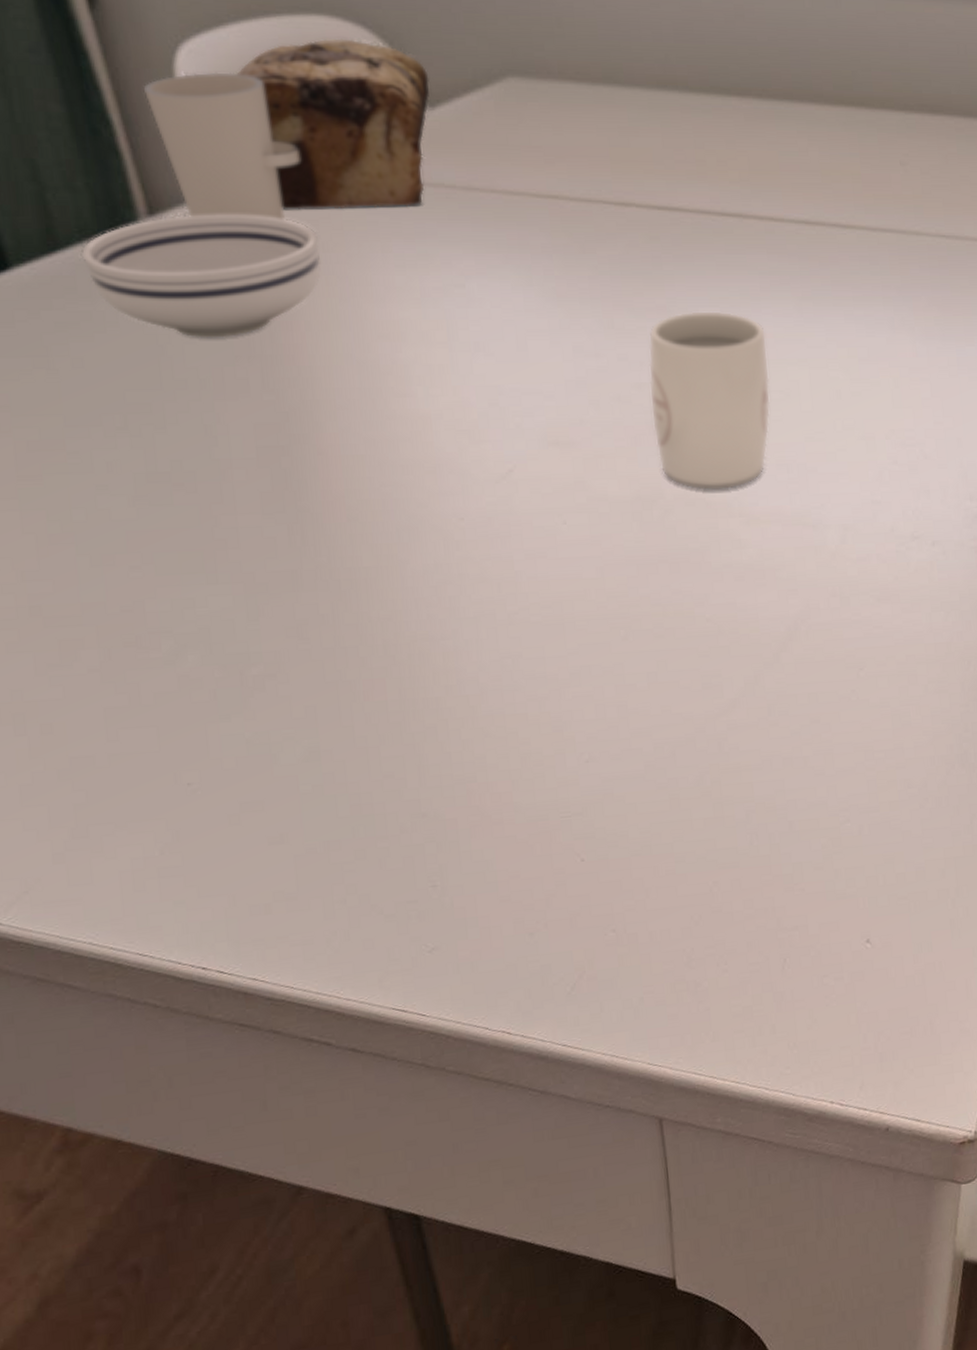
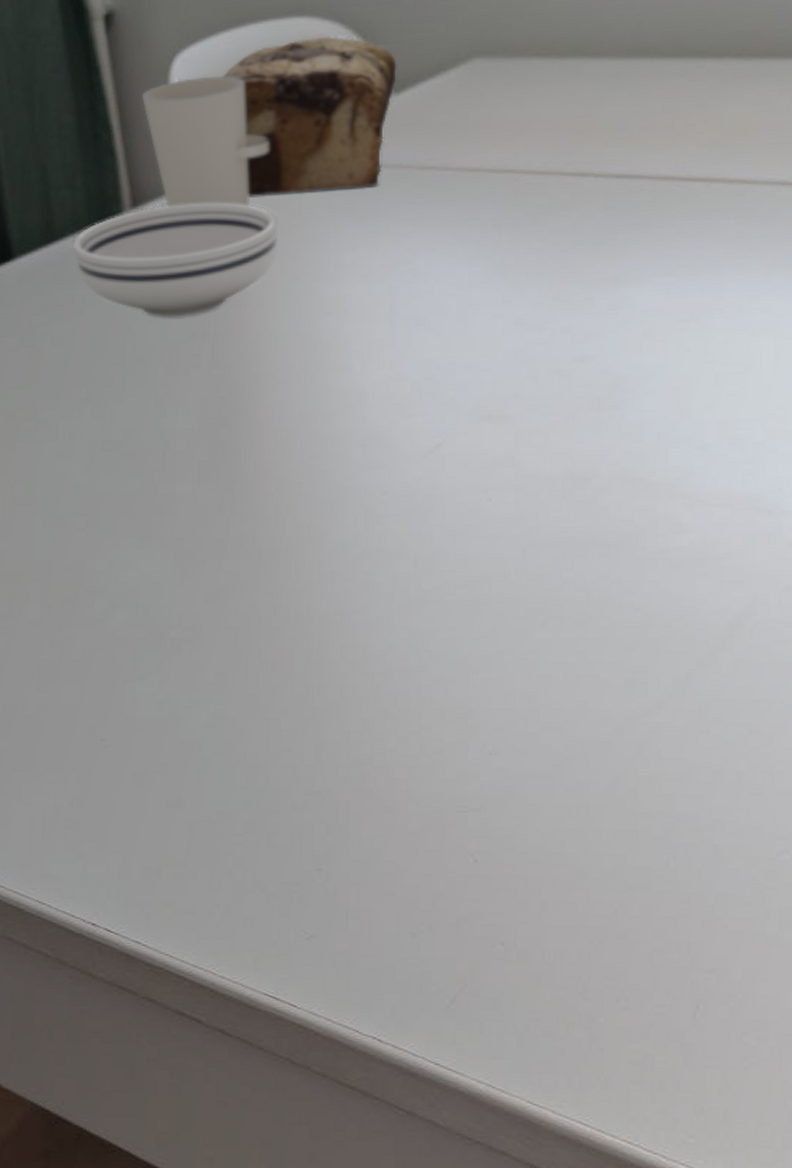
mug: present [648,311,771,491] -> none [591,280,728,470]

